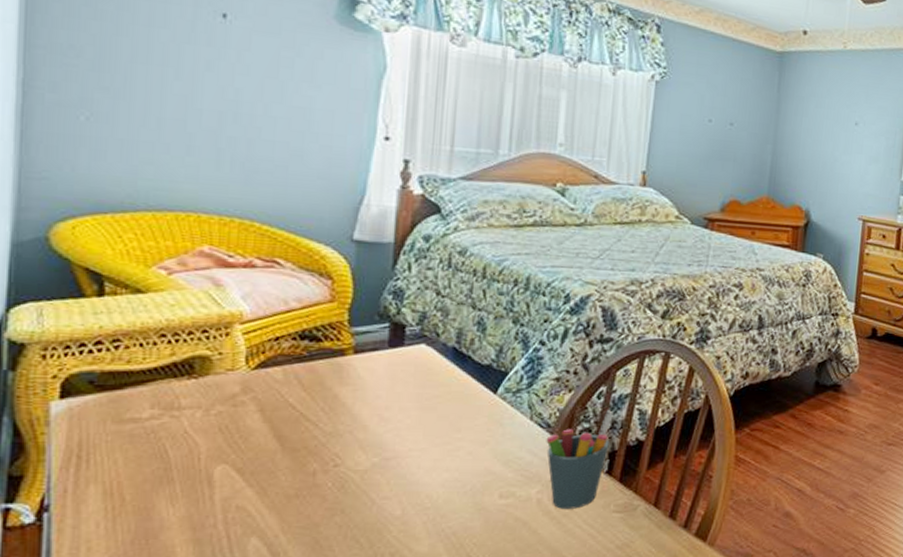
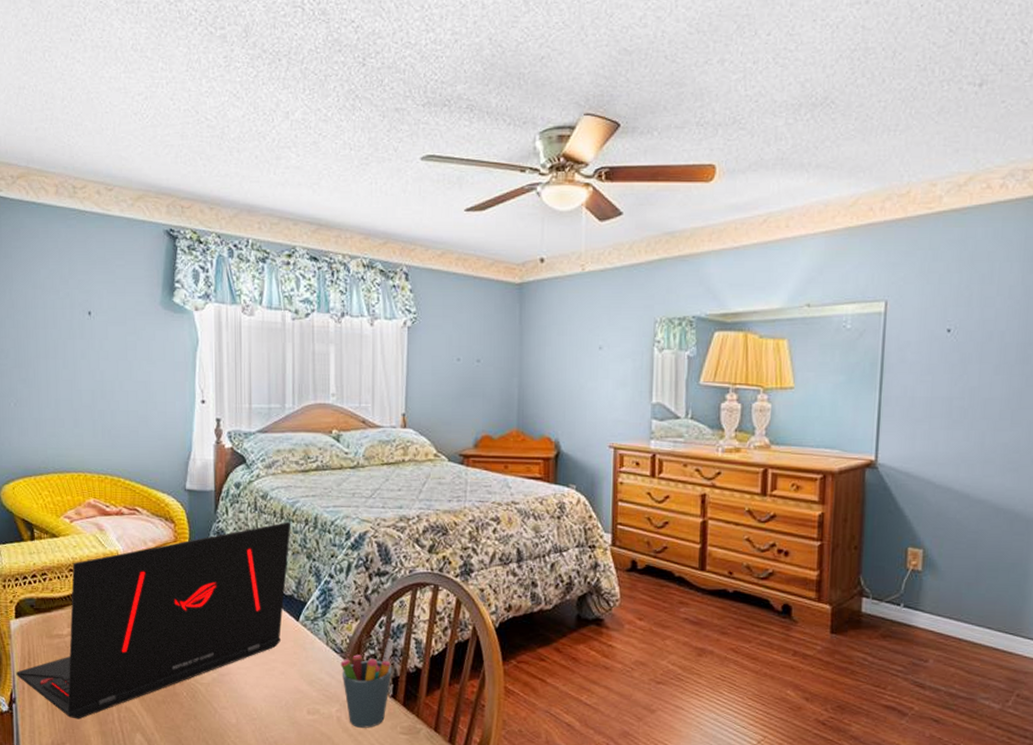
laptop: none [54,281,496,526] -> present [16,521,291,719]

